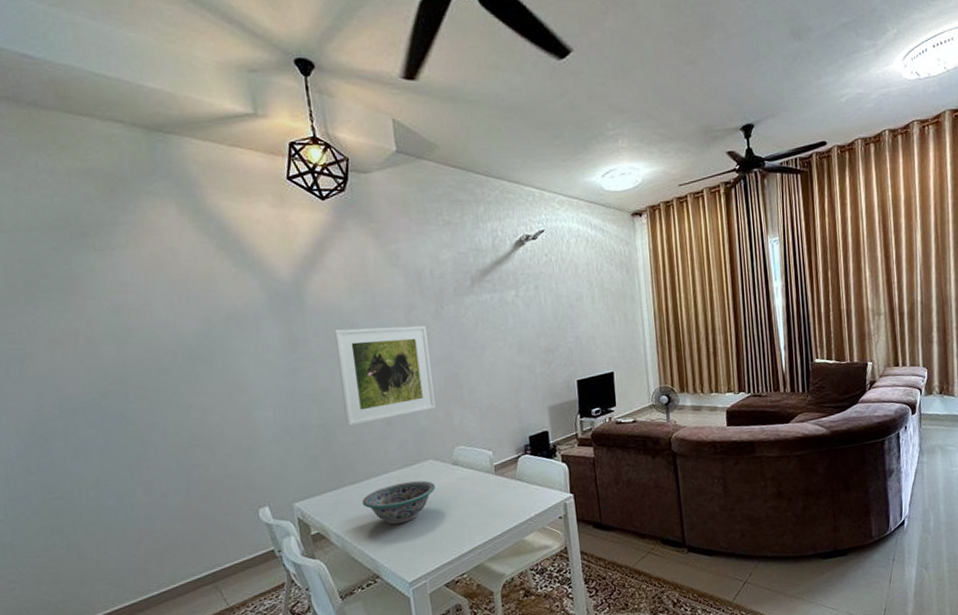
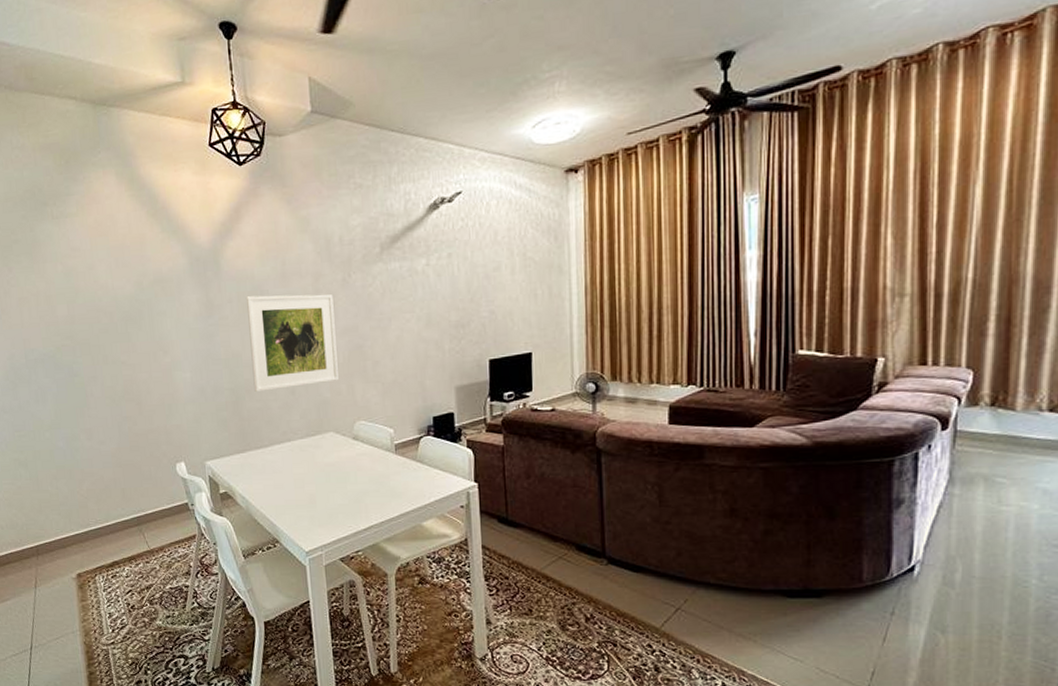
decorative bowl: present [362,480,435,525] -> none [265,451,335,493]

